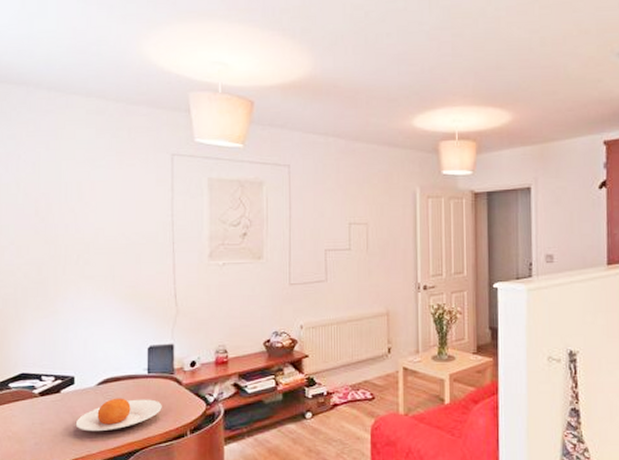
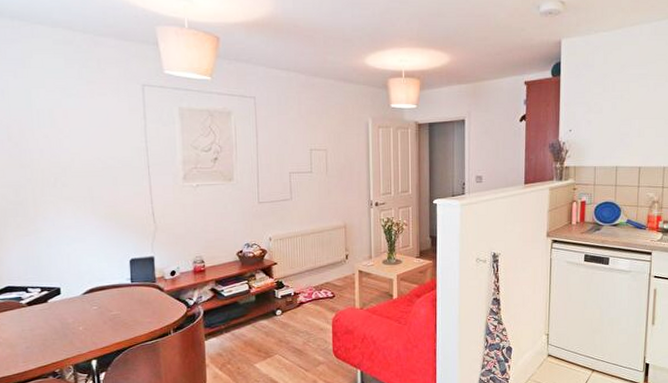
plate: present [75,398,162,432] -> none [64,304,146,335]

